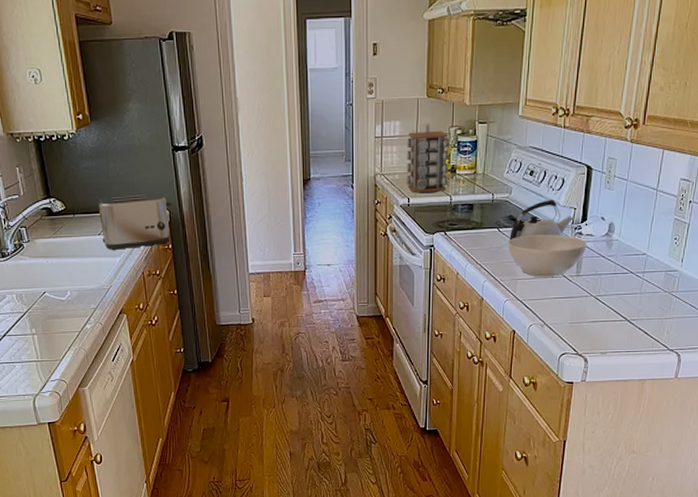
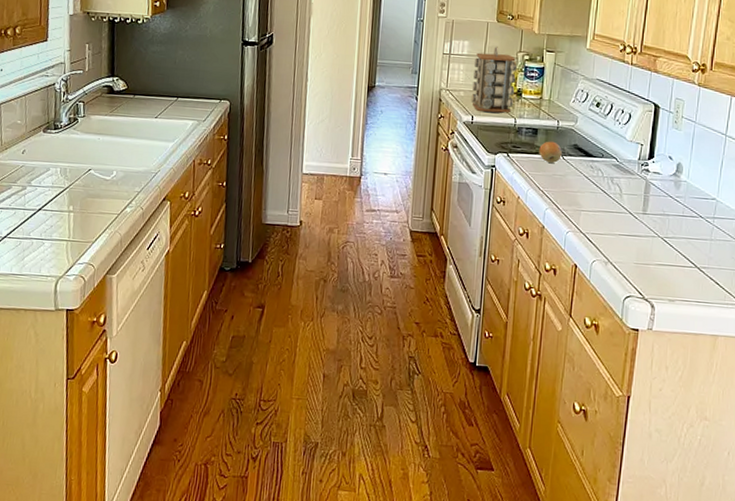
toaster: present [97,192,171,250] -> none [158,81,233,135]
fruit: none [475,215,498,237] -> present [539,141,562,164]
bowl: present [508,235,587,277] -> none [572,166,654,213]
kettle: present [509,200,574,241] -> none [573,133,640,171]

